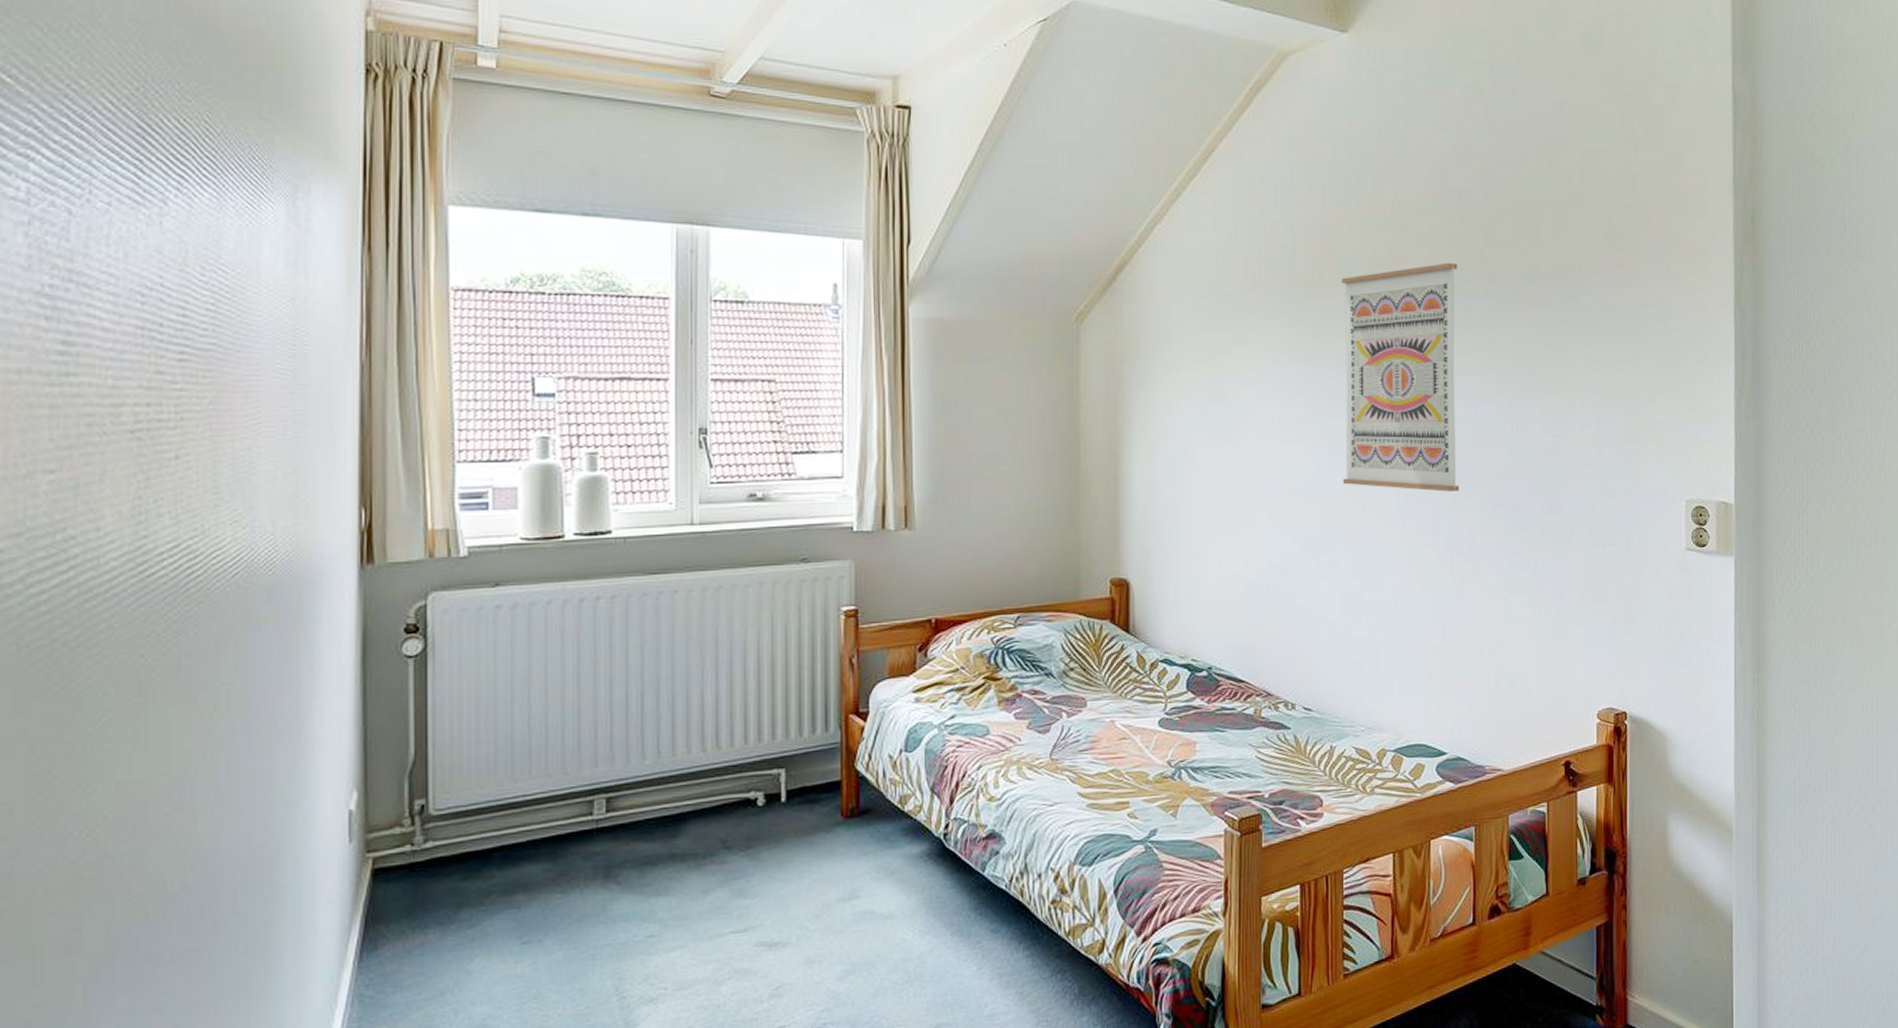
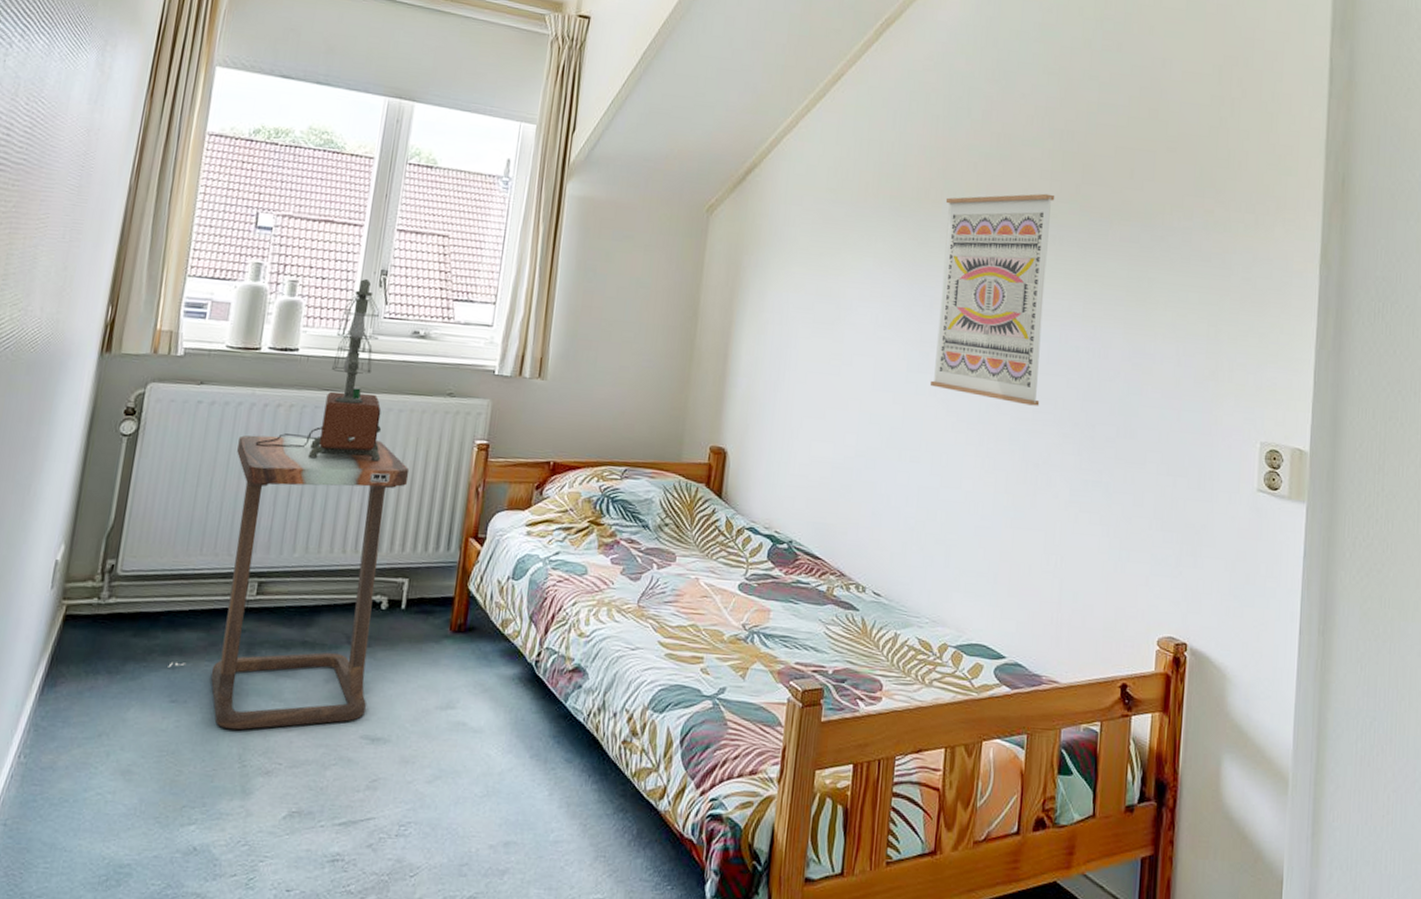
side table: none [512,623,768,962] -> present [168,435,410,731]
table lamp: none [575,441,731,653] -> present [255,279,382,462]

